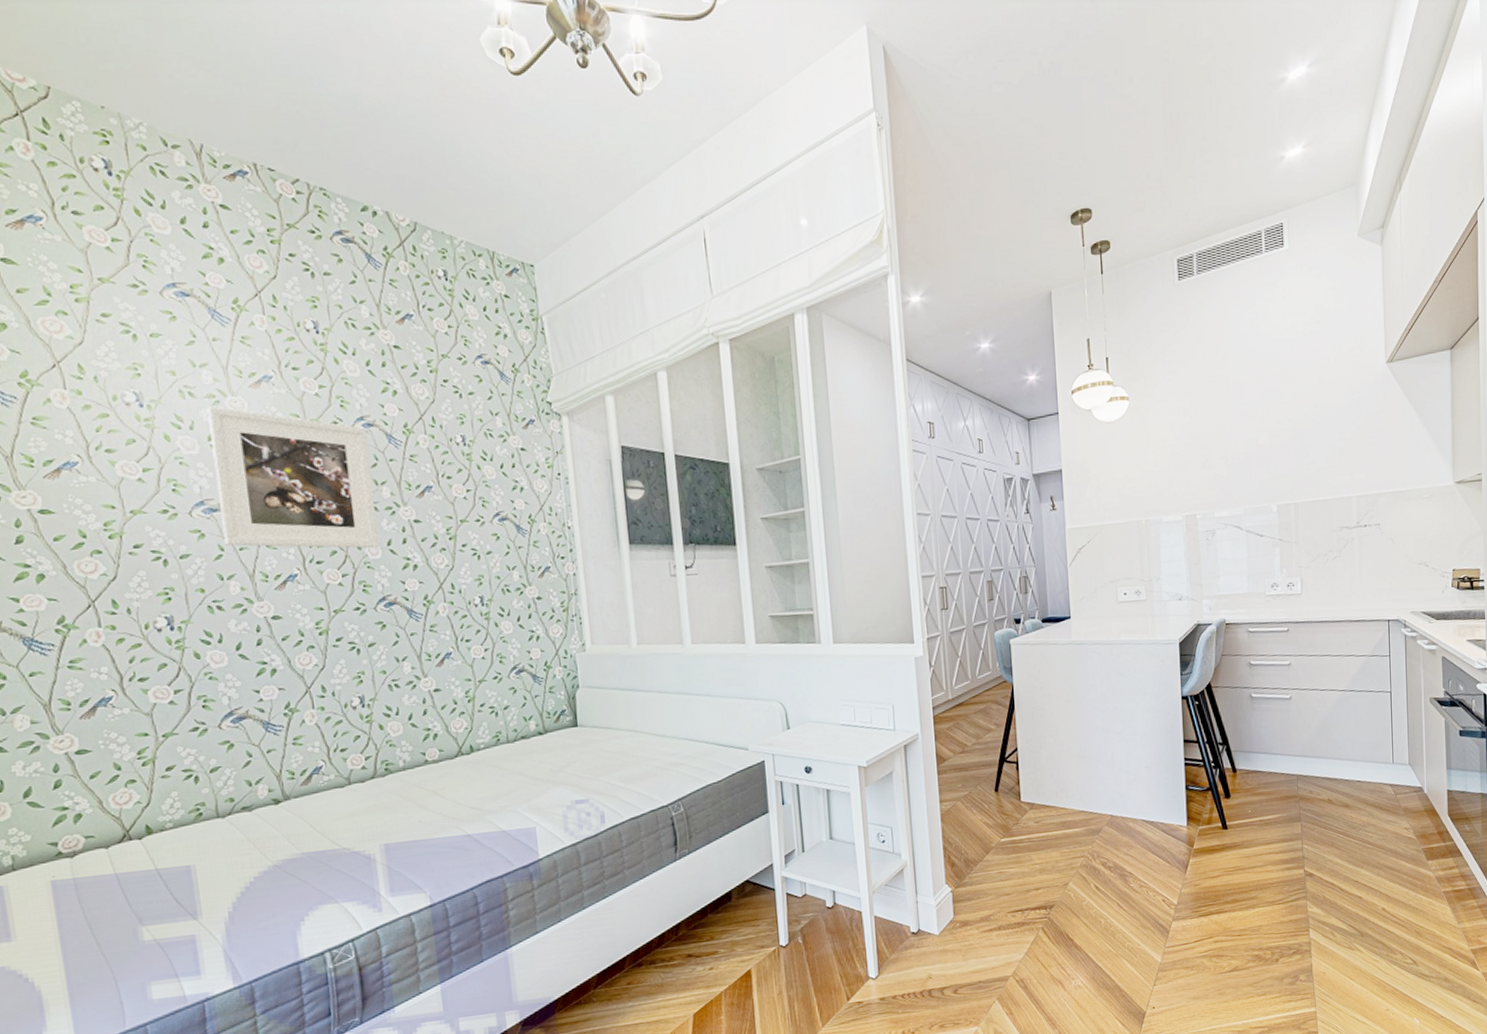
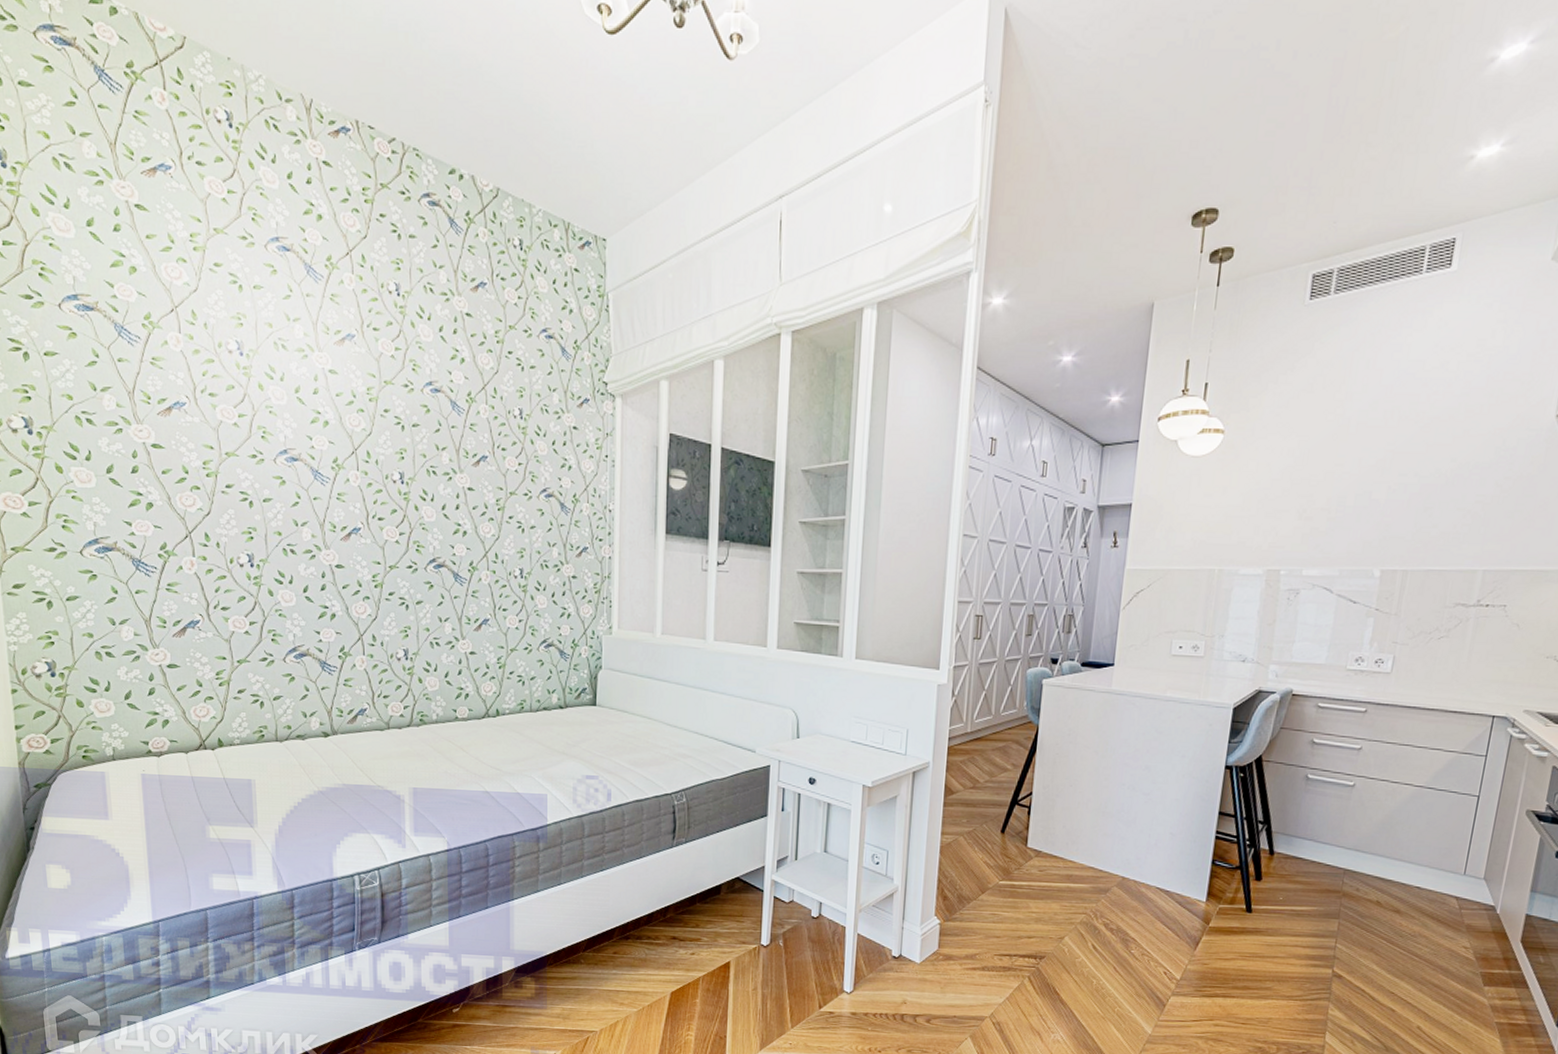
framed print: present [207,406,380,549] -> none [296,359,436,511]

